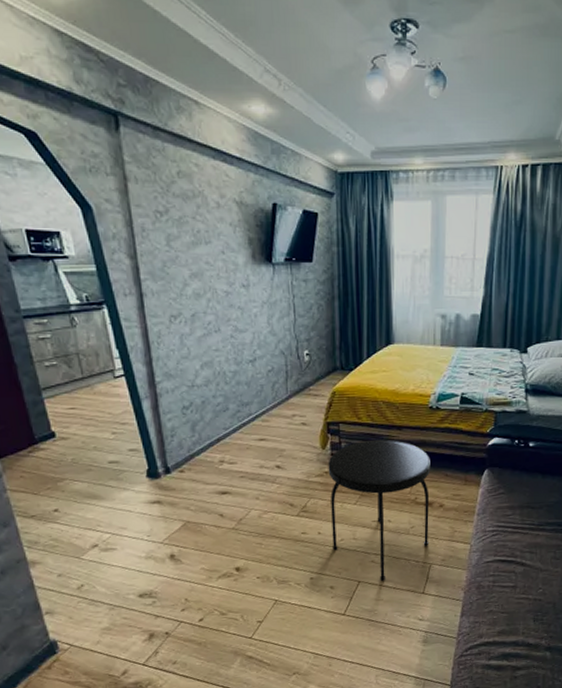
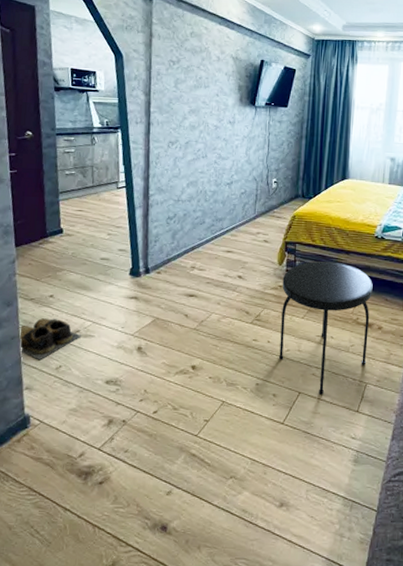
shoes: none [22,535,101,582] -> present [18,318,81,361]

